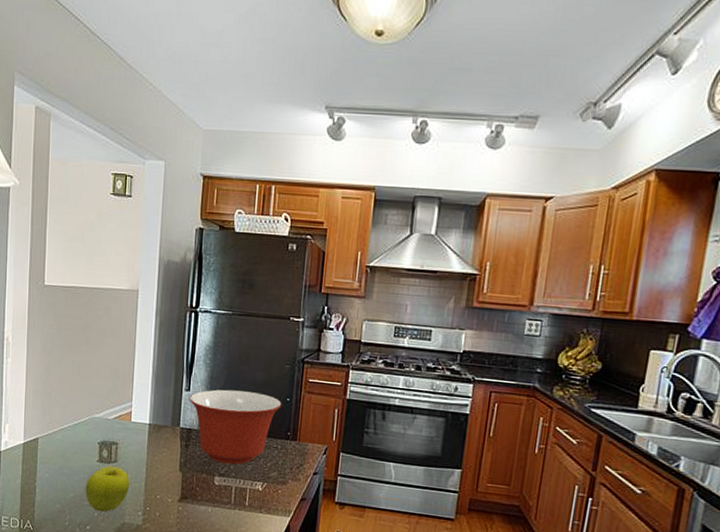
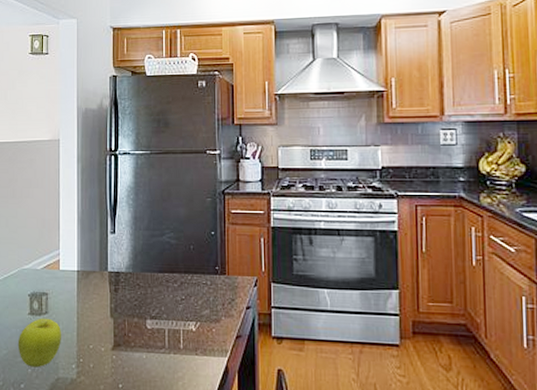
mixing bowl: present [189,389,282,465] -> none [115,228,207,306]

